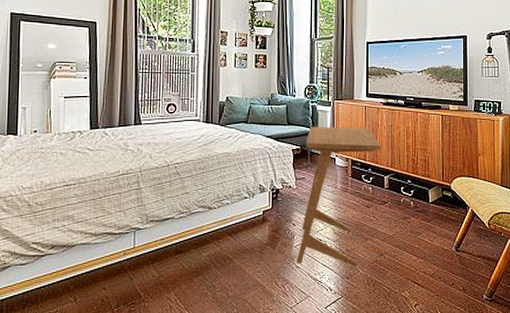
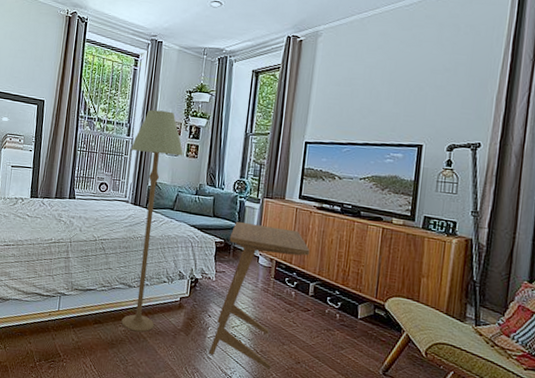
floor lamp: none [197,23,252,254] -> present [121,109,184,333]

